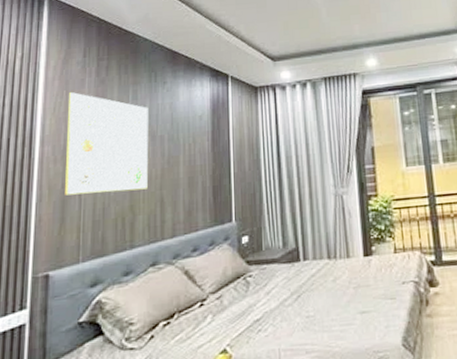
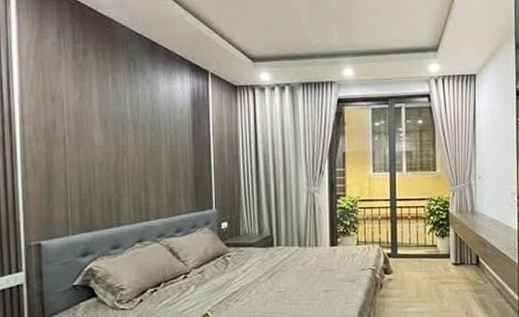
wall art: present [65,92,148,196] -> none [46,74,131,175]

